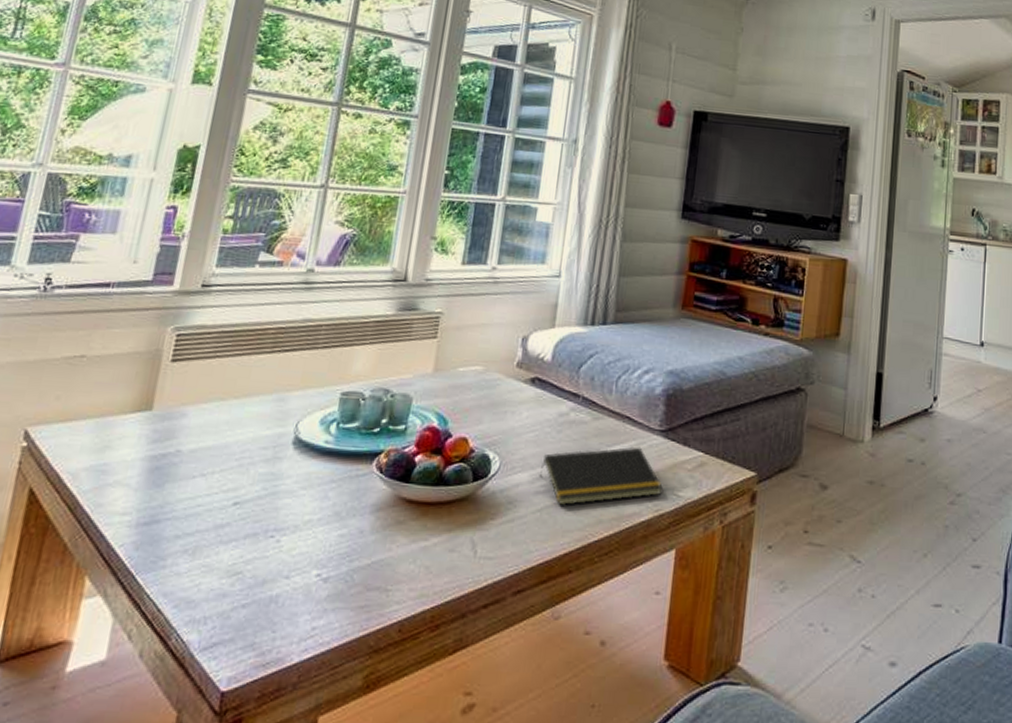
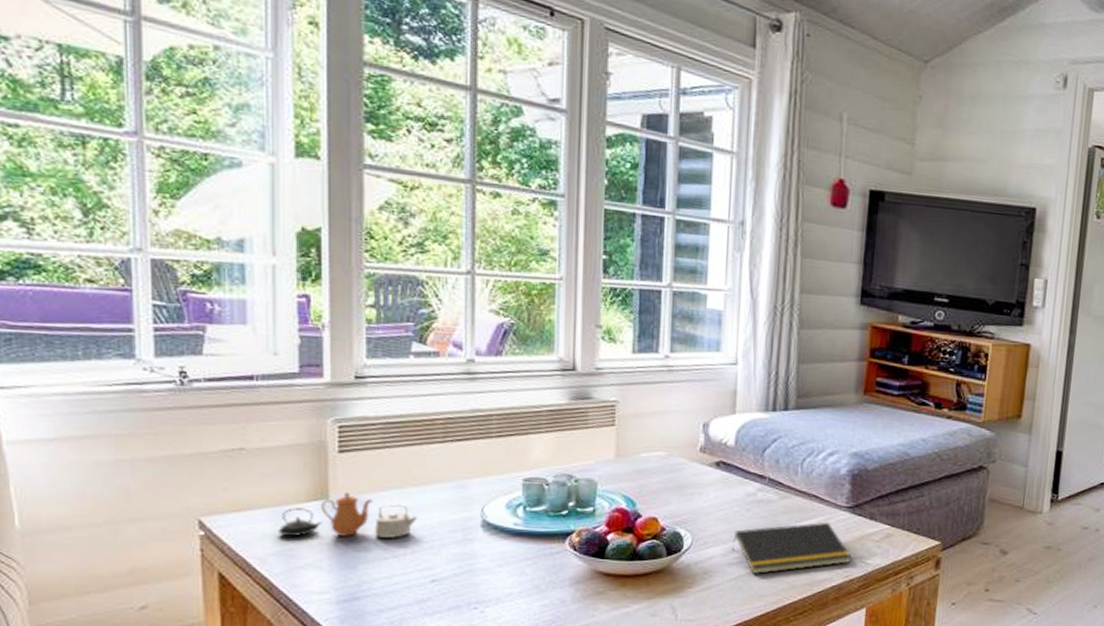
teapot: none [96,403,234,454] -> present [277,492,419,538]

